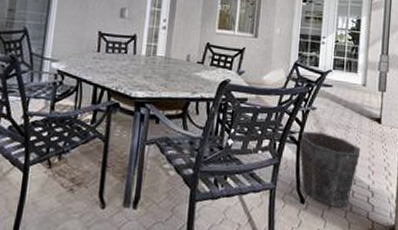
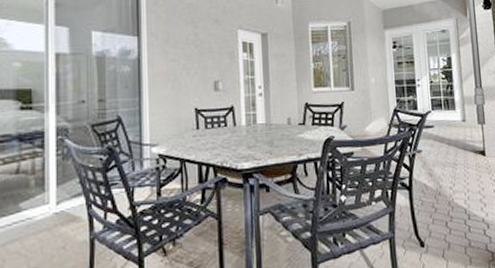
waste bin: present [299,130,361,208] -> none [409,173,471,246]

